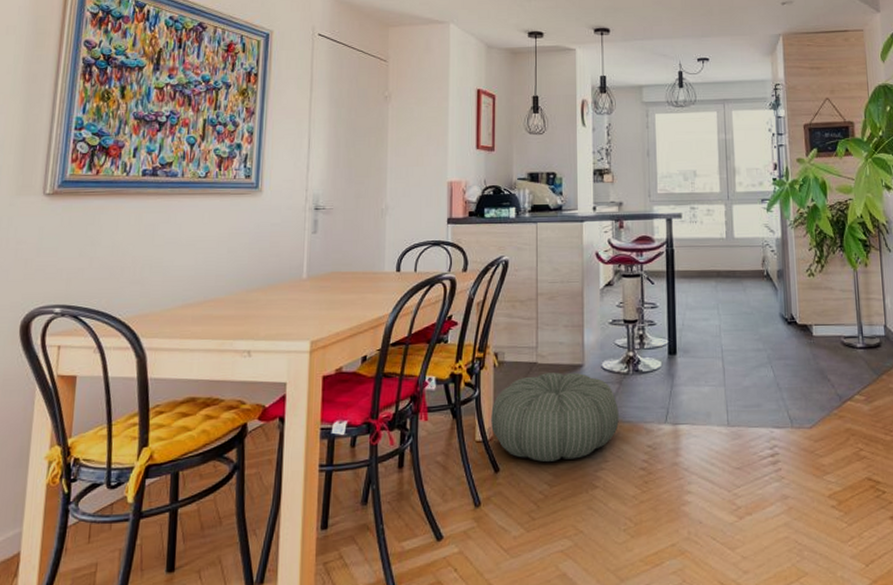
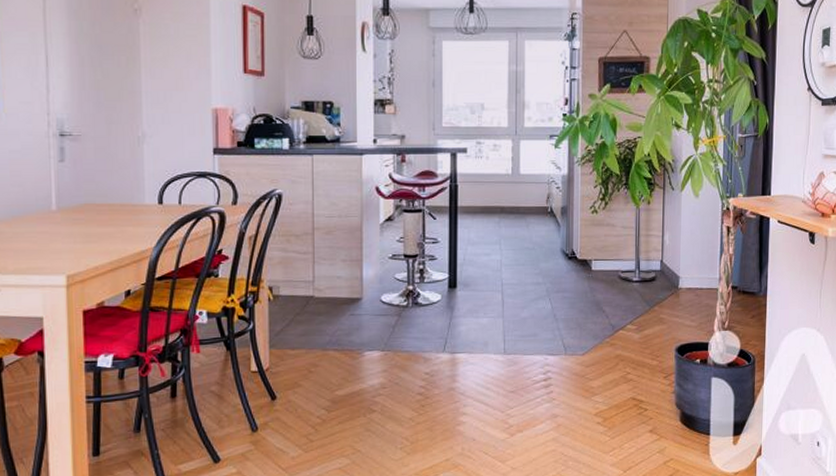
pouf: present [491,372,619,462] -> none [267,305,397,389]

